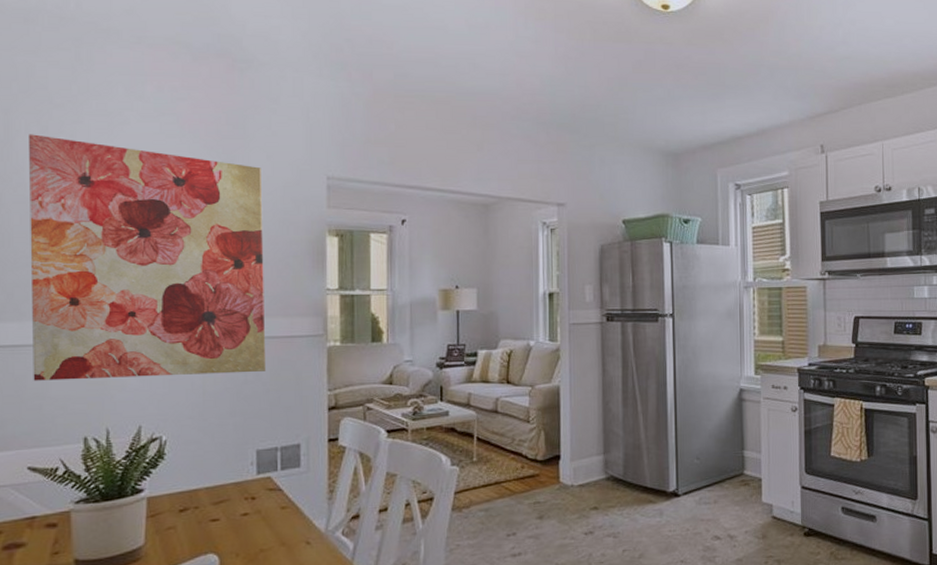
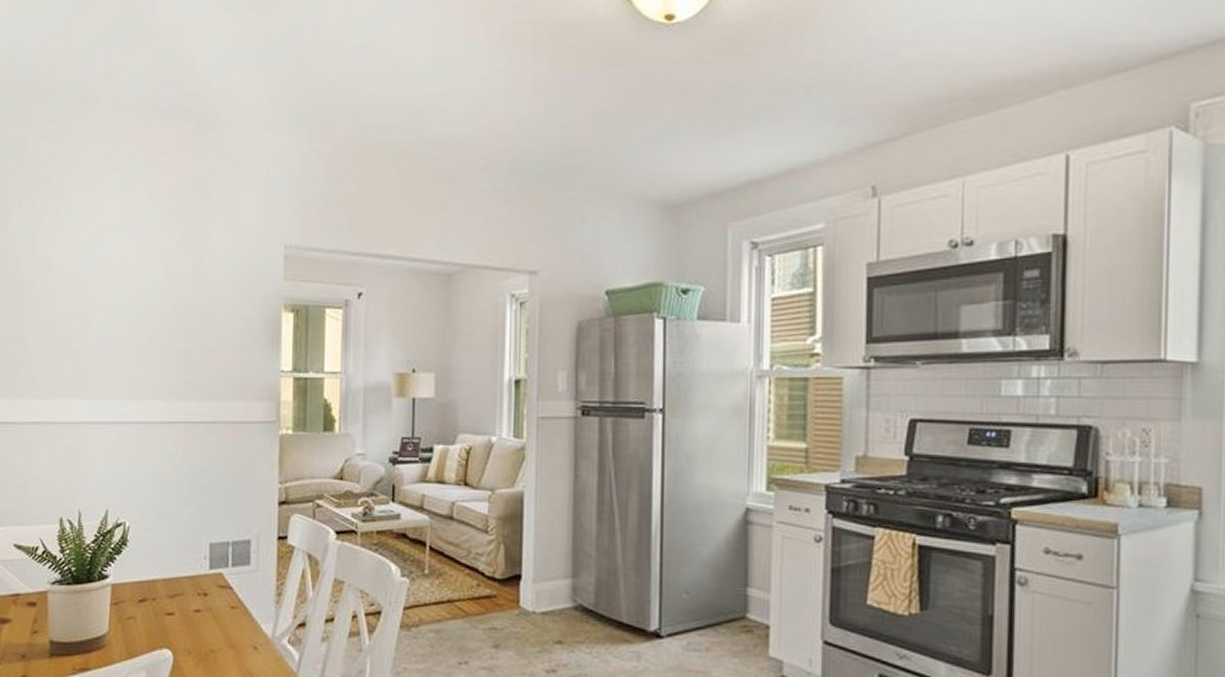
wall art: present [29,134,267,381] -> none [20,209,223,460]

